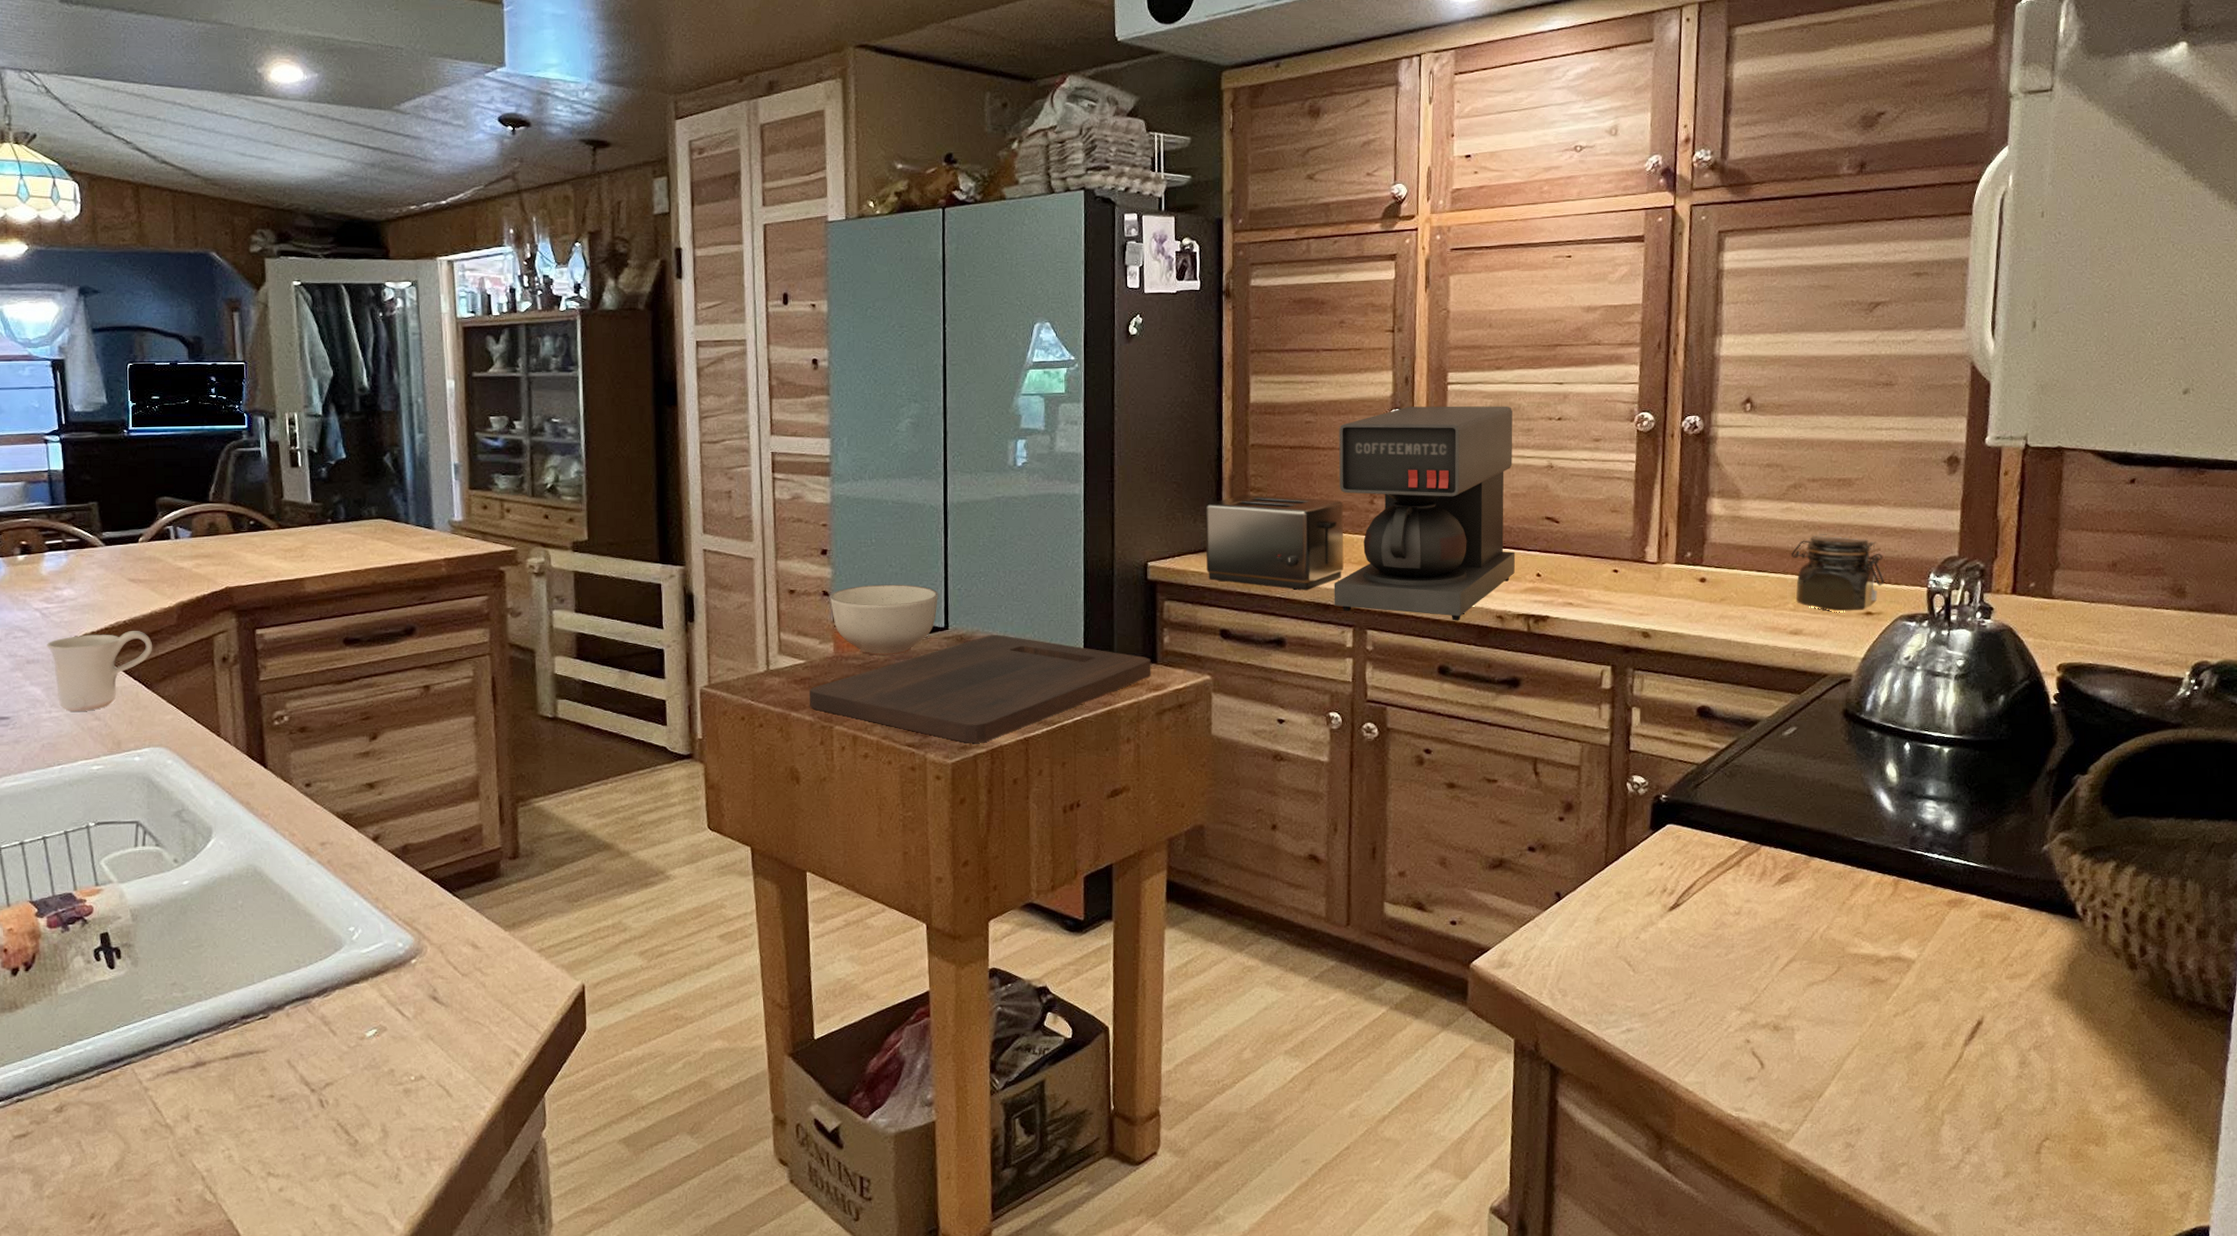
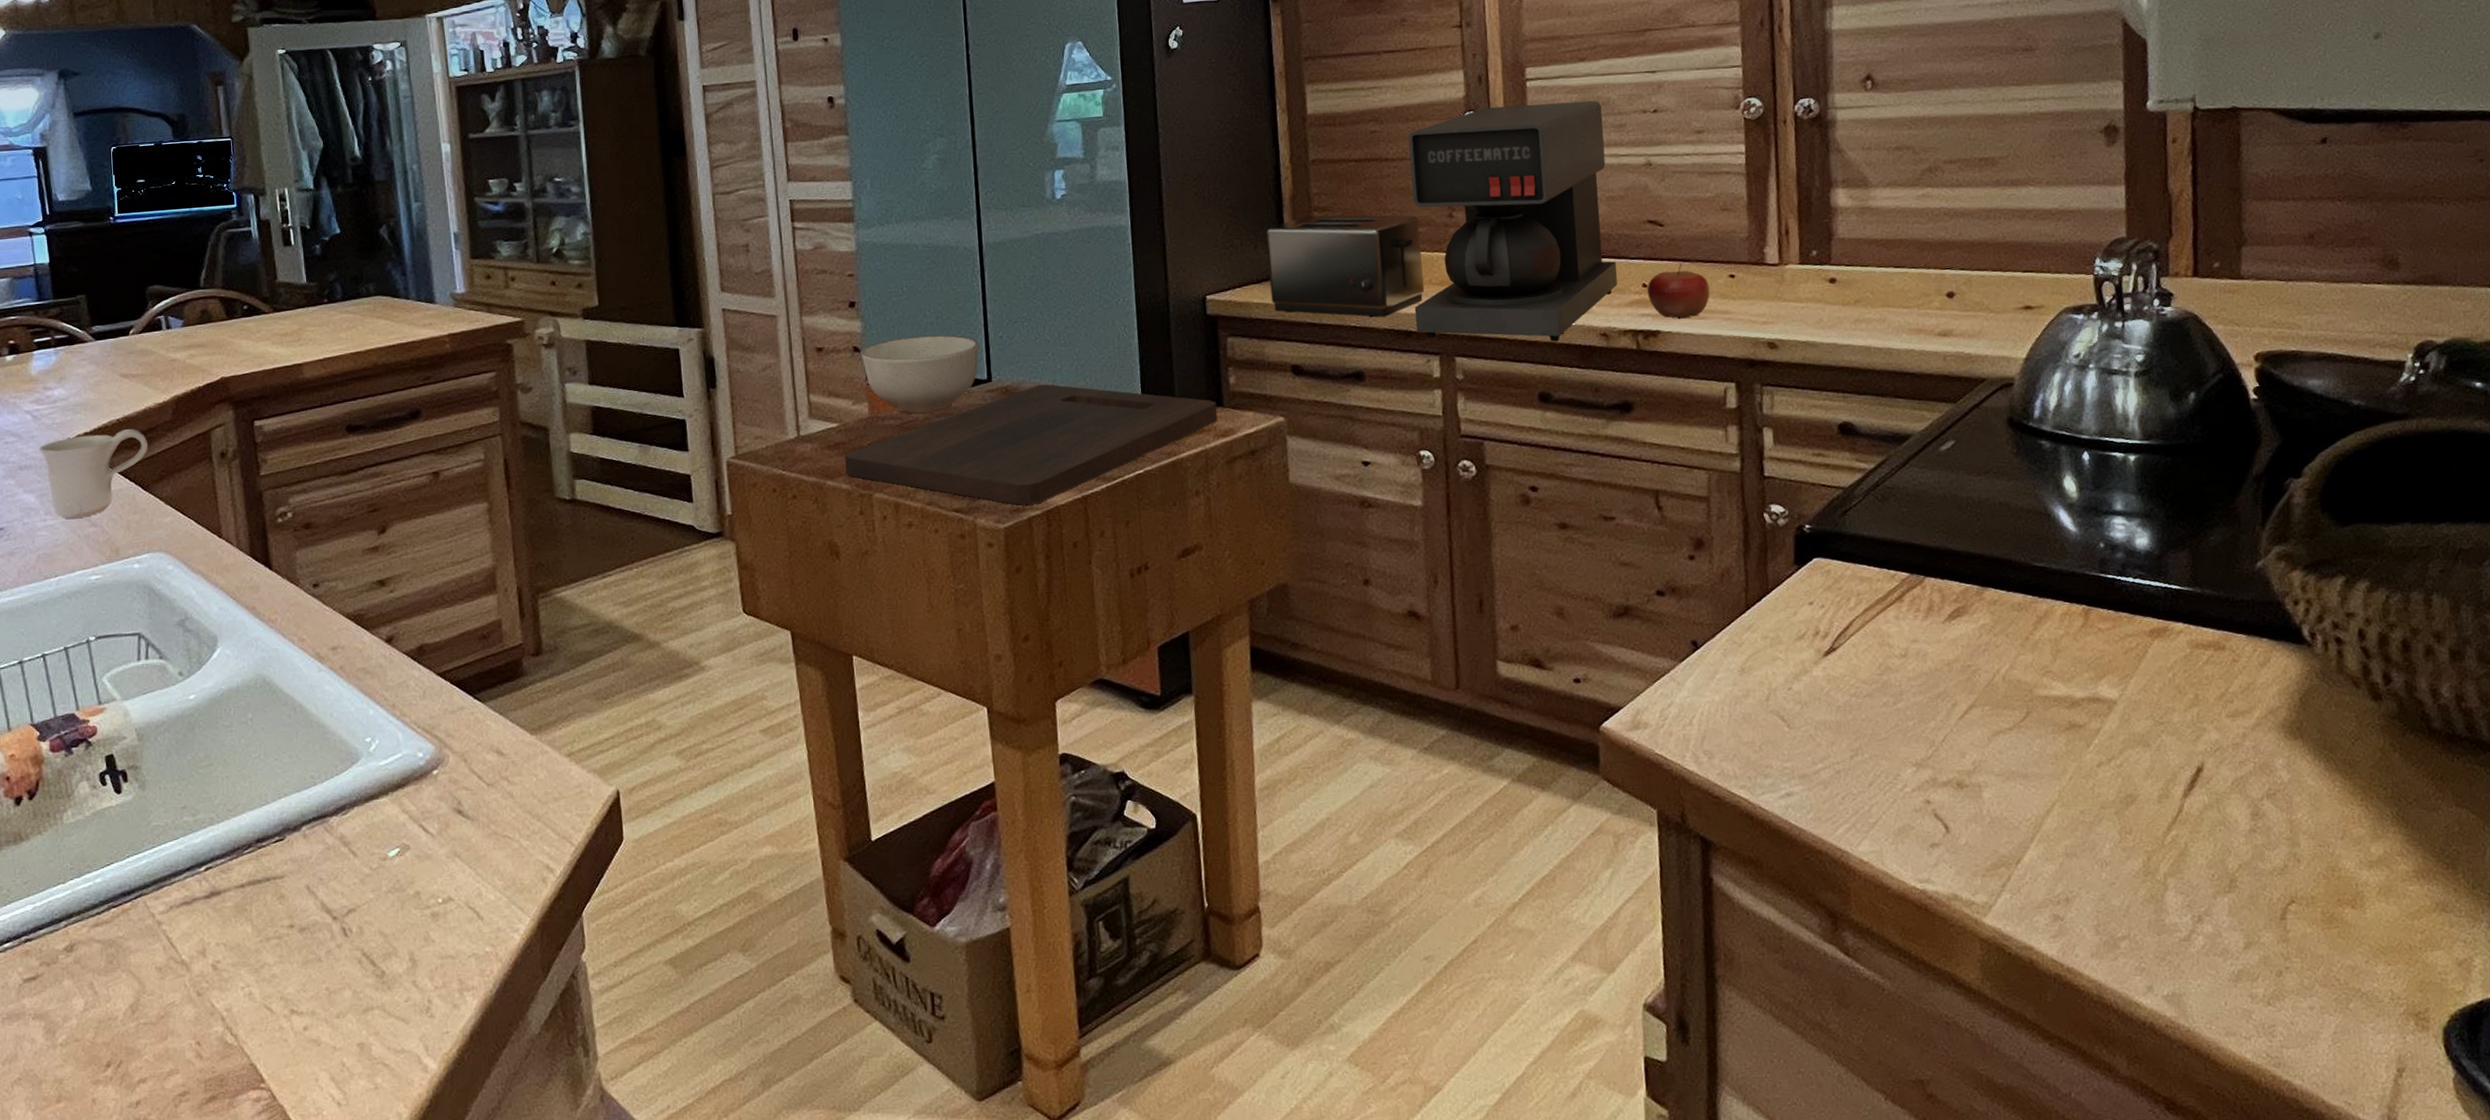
fruit: none [1540,557,1595,607] -> present [1647,263,1710,319]
jar: present [1791,534,1884,612] -> none [1932,221,2043,308]

